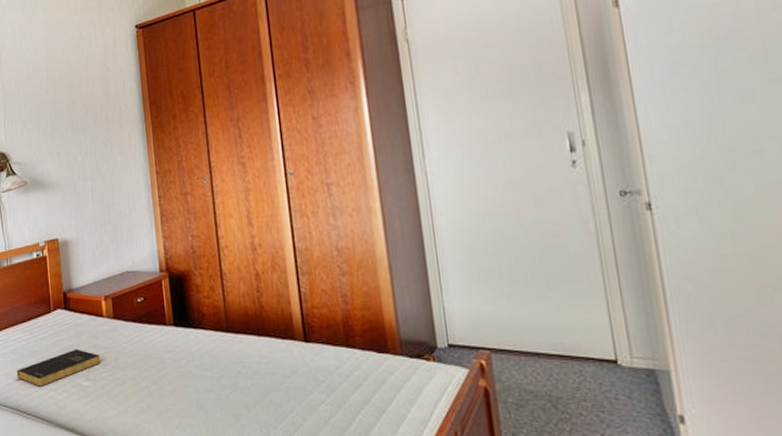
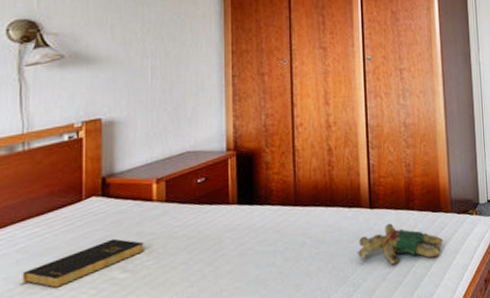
teddy bear: none [294,361,393,408] -> present [357,223,443,265]

